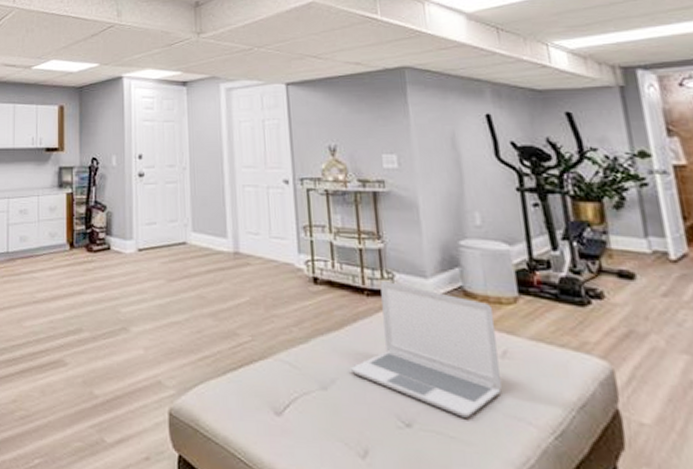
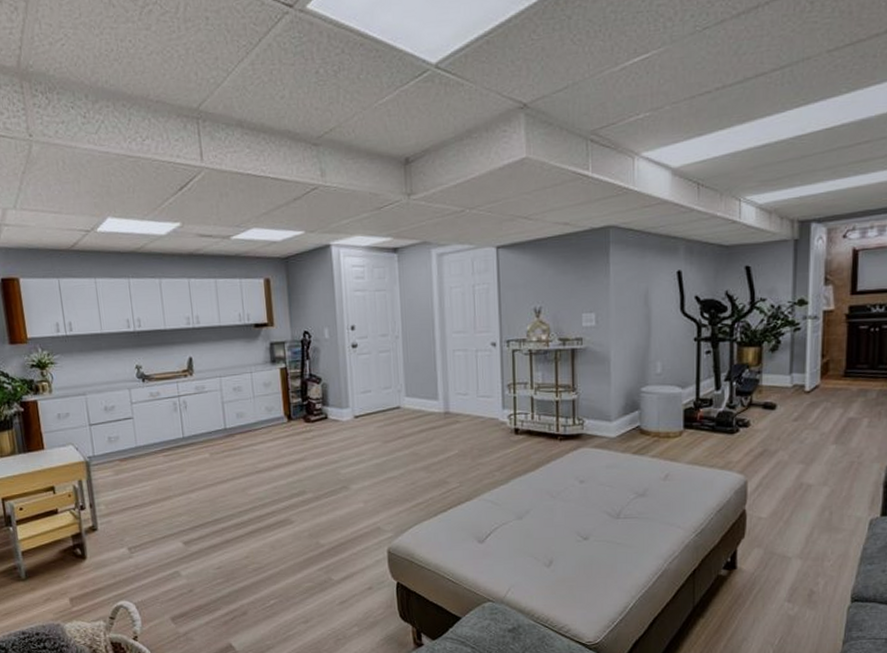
laptop: present [351,280,503,418] -> none [543,426,662,528]

